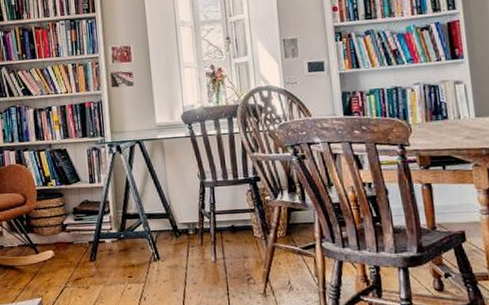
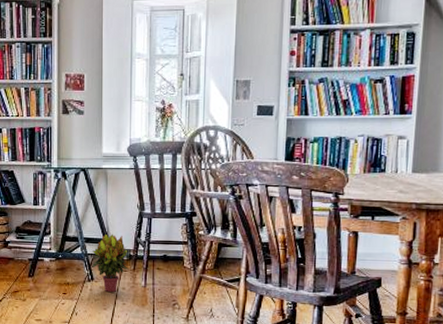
potted plant: none [155,207,196,272] -> present [91,233,129,293]

